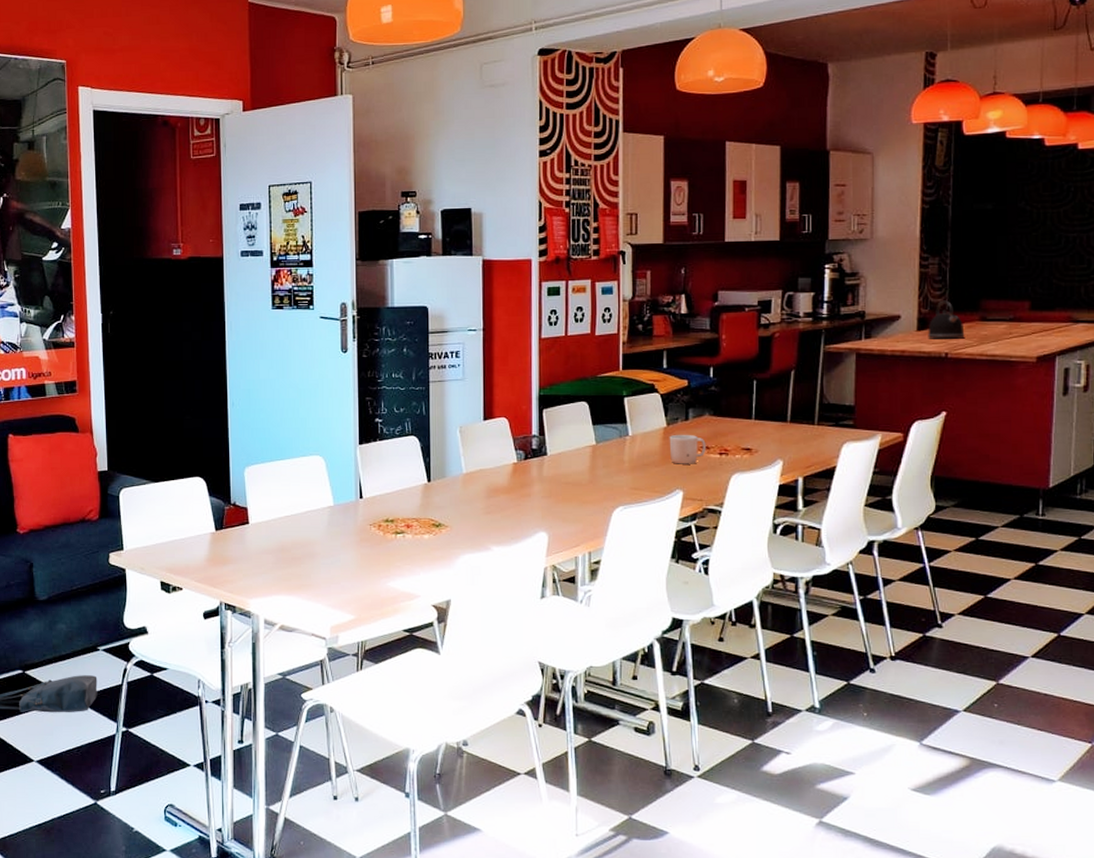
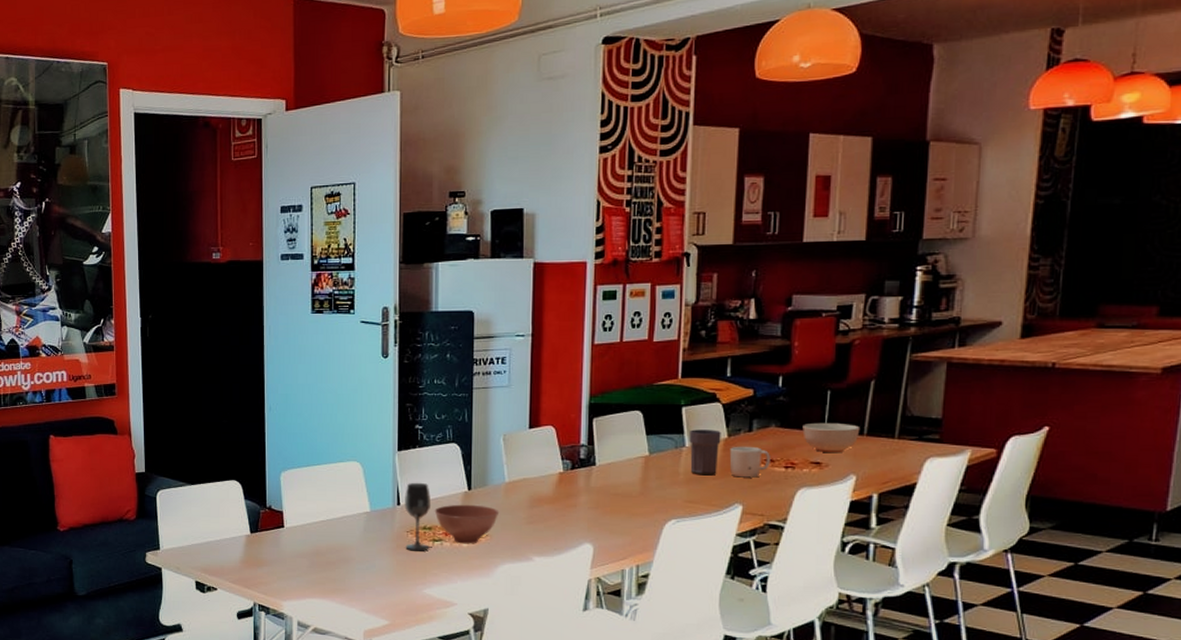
wine glass: none [367,475,393,544] -> present [405,482,432,551]
bowl: none [396,496,459,536] -> present [434,504,500,544]
cup: none [632,419,661,463] -> present [689,429,721,476]
bowl: none [733,410,784,440] -> present [802,422,860,453]
kettle: present [928,300,965,339] -> none [1033,305,1077,348]

